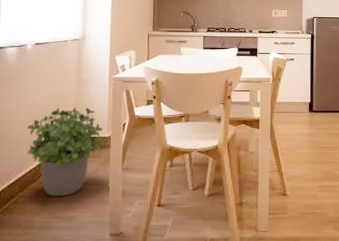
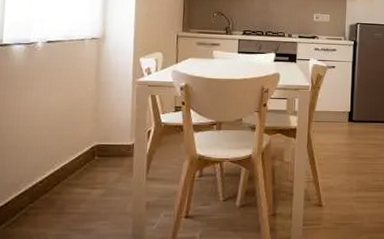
potted plant: present [27,107,106,197] -> none [38,112,128,208]

